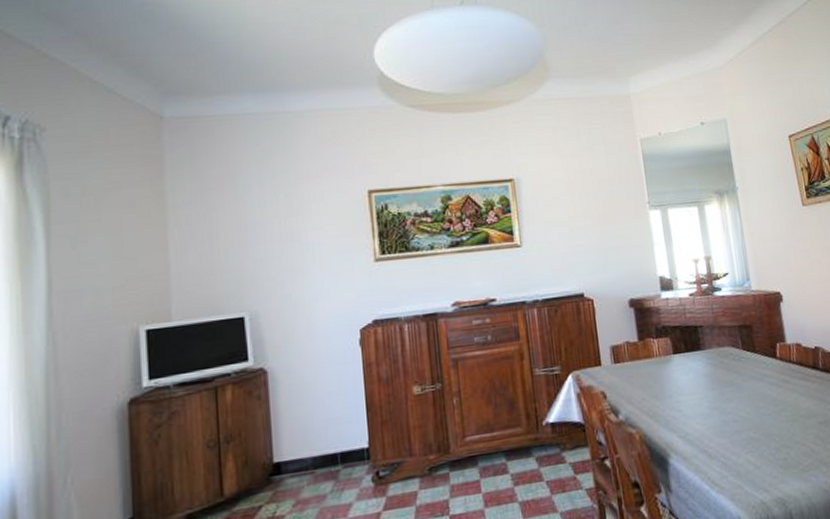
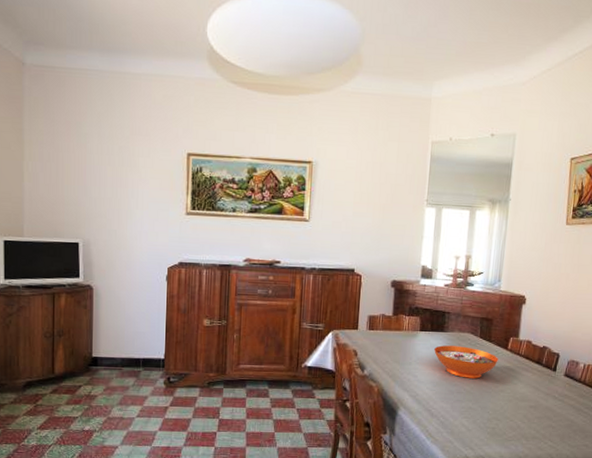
decorative bowl: none [694,363,770,403] -> present [434,345,498,379]

